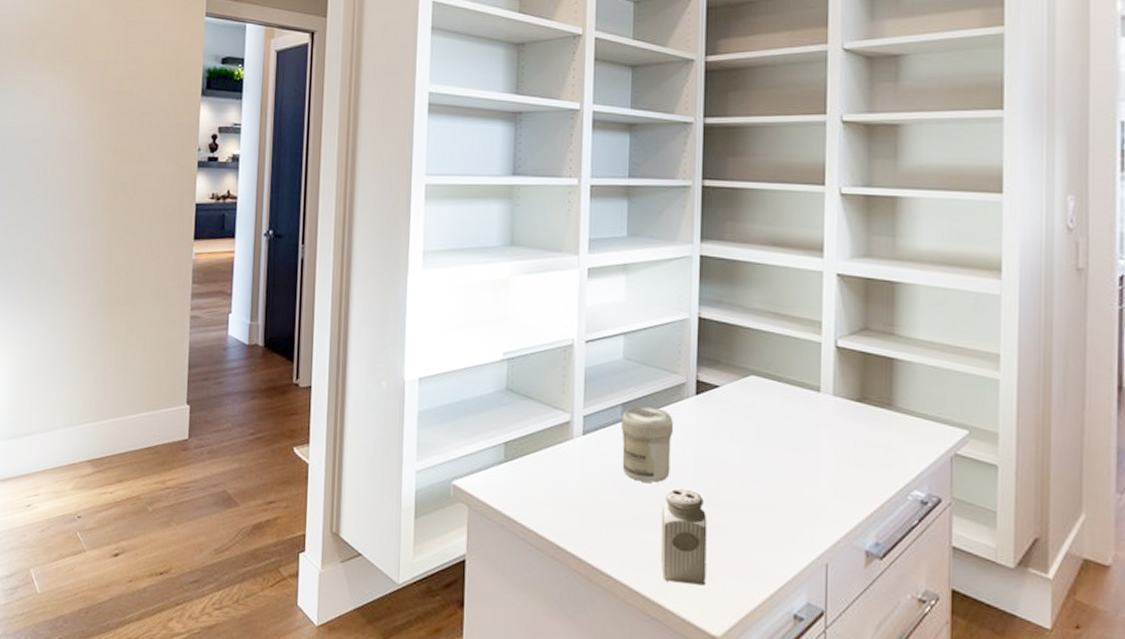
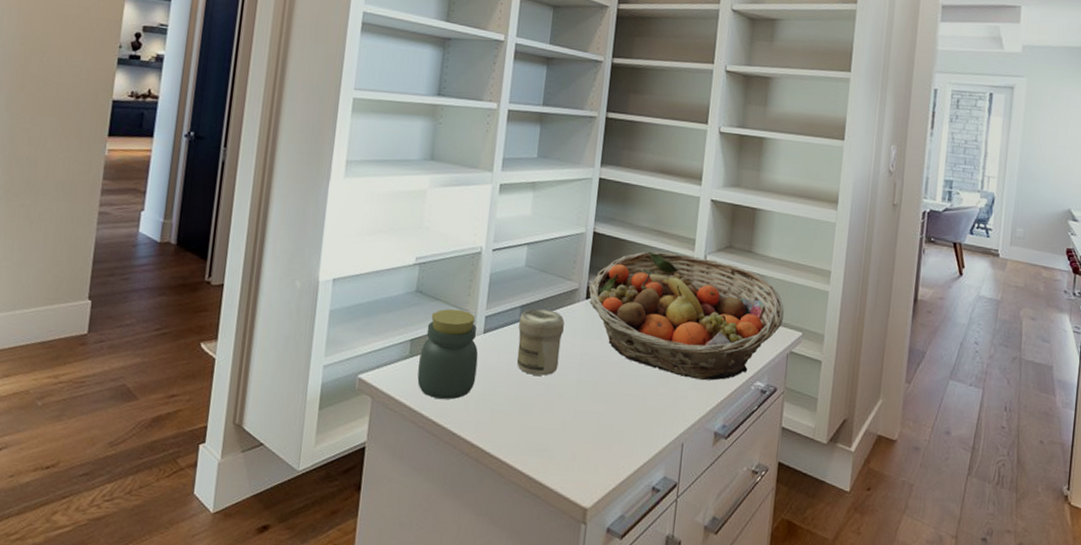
jar: none [515,408,579,509] -> present [417,309,479,400]
salt shaker: present [660,488,707,586] -> none [543,380,587,465]
fruit basket: none [698,337,942,489] -> present [588,251,784,381]

